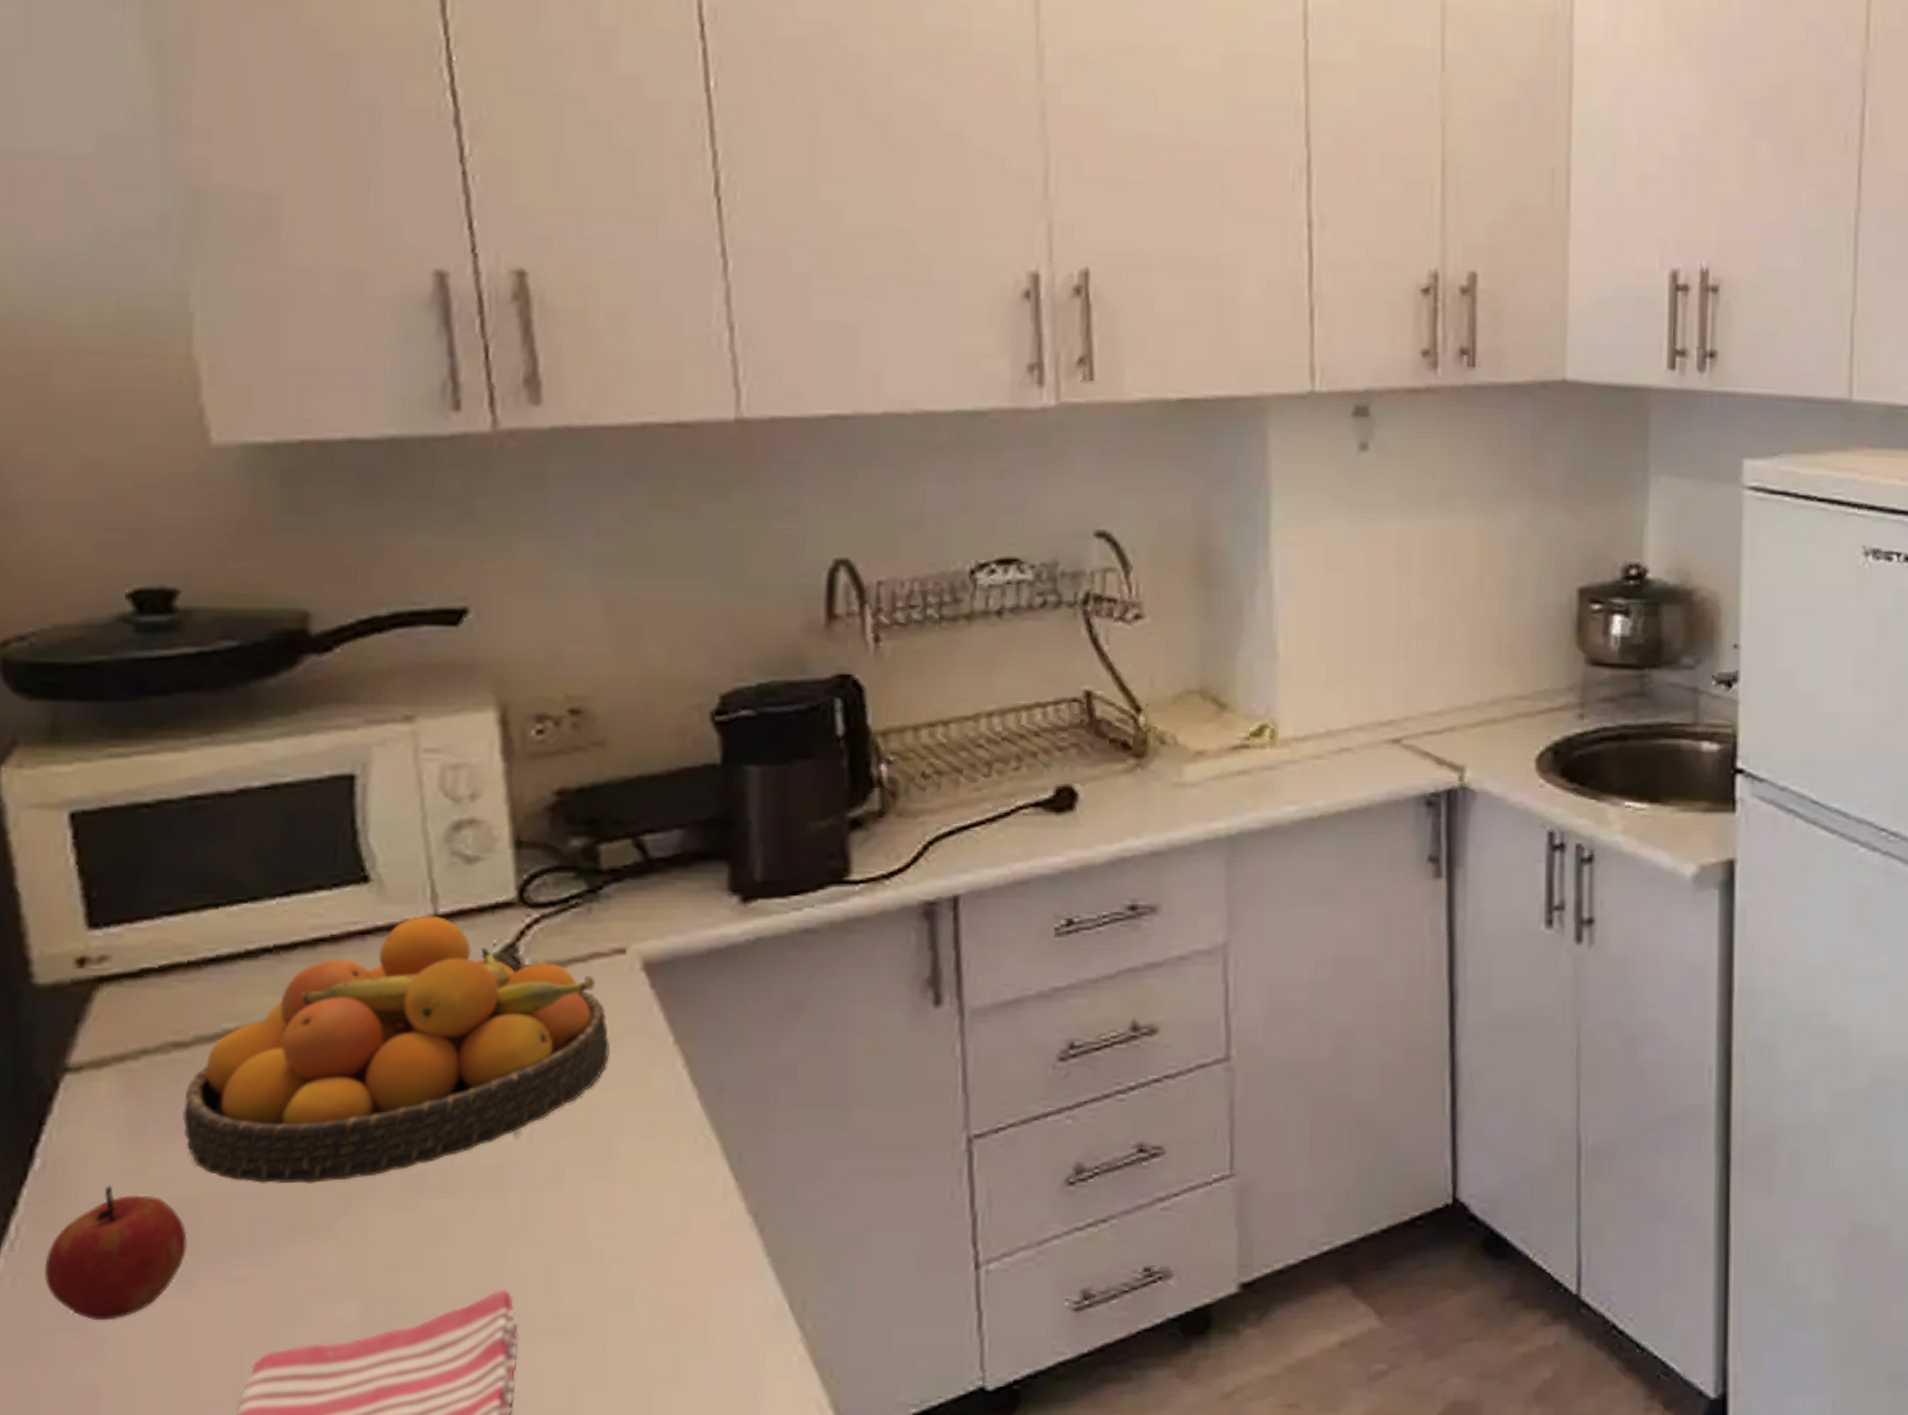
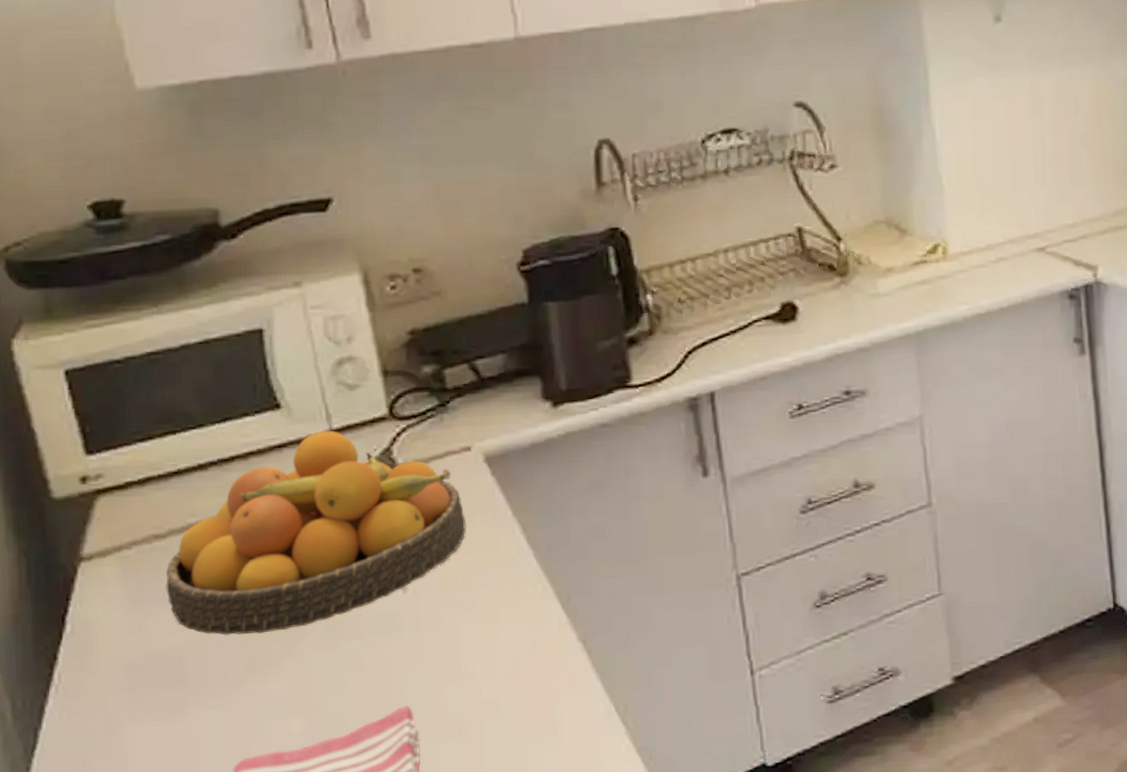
apple: present [44,1186,187,1321] -> none [80,642,178,741]

